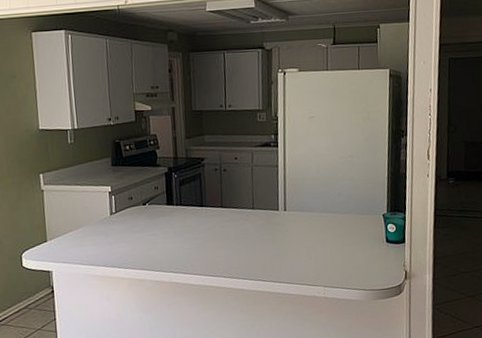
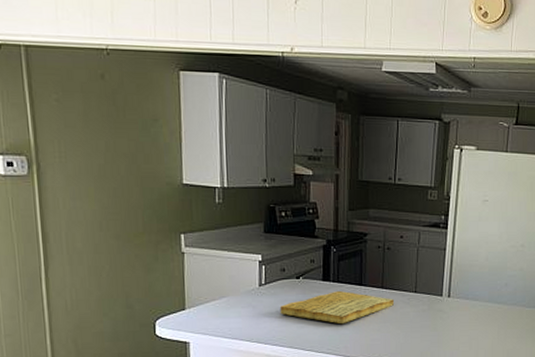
cutting board: none [130,213,234,245] -> present [279,290,395,325]

